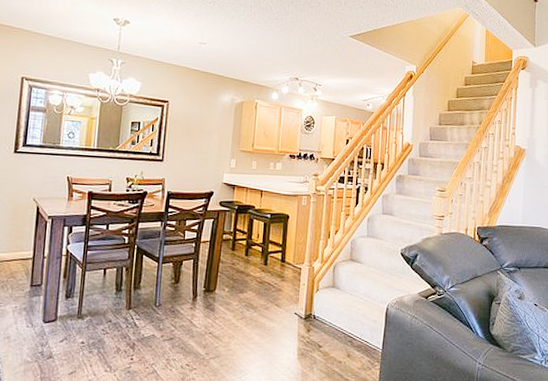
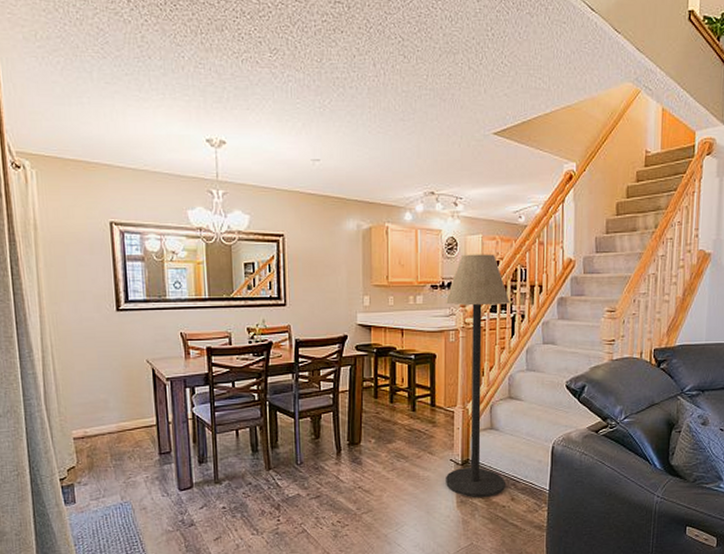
floor lamp: none [289,131,356,353] -> present [445,254,509,498]

